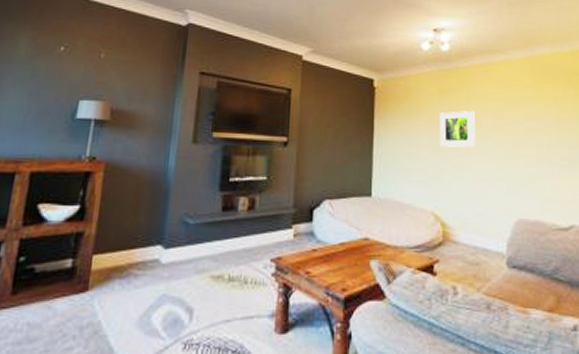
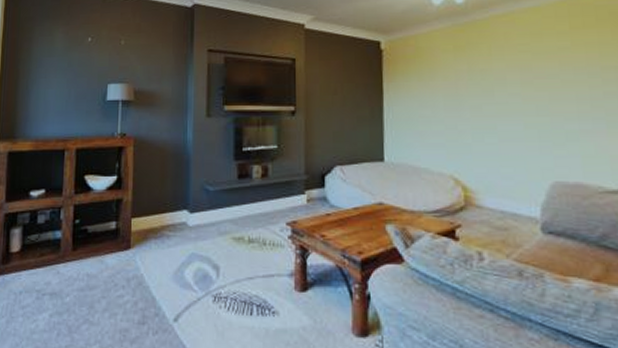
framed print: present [439,110,476,148] -> none [456,65,500,107]

